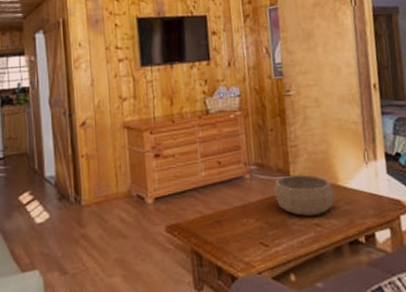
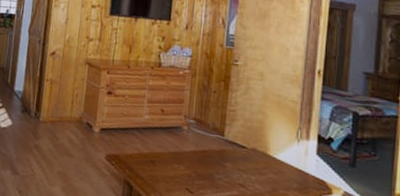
decorative bowl: present [274,174,335,216] -> none [207,135,262,177]

